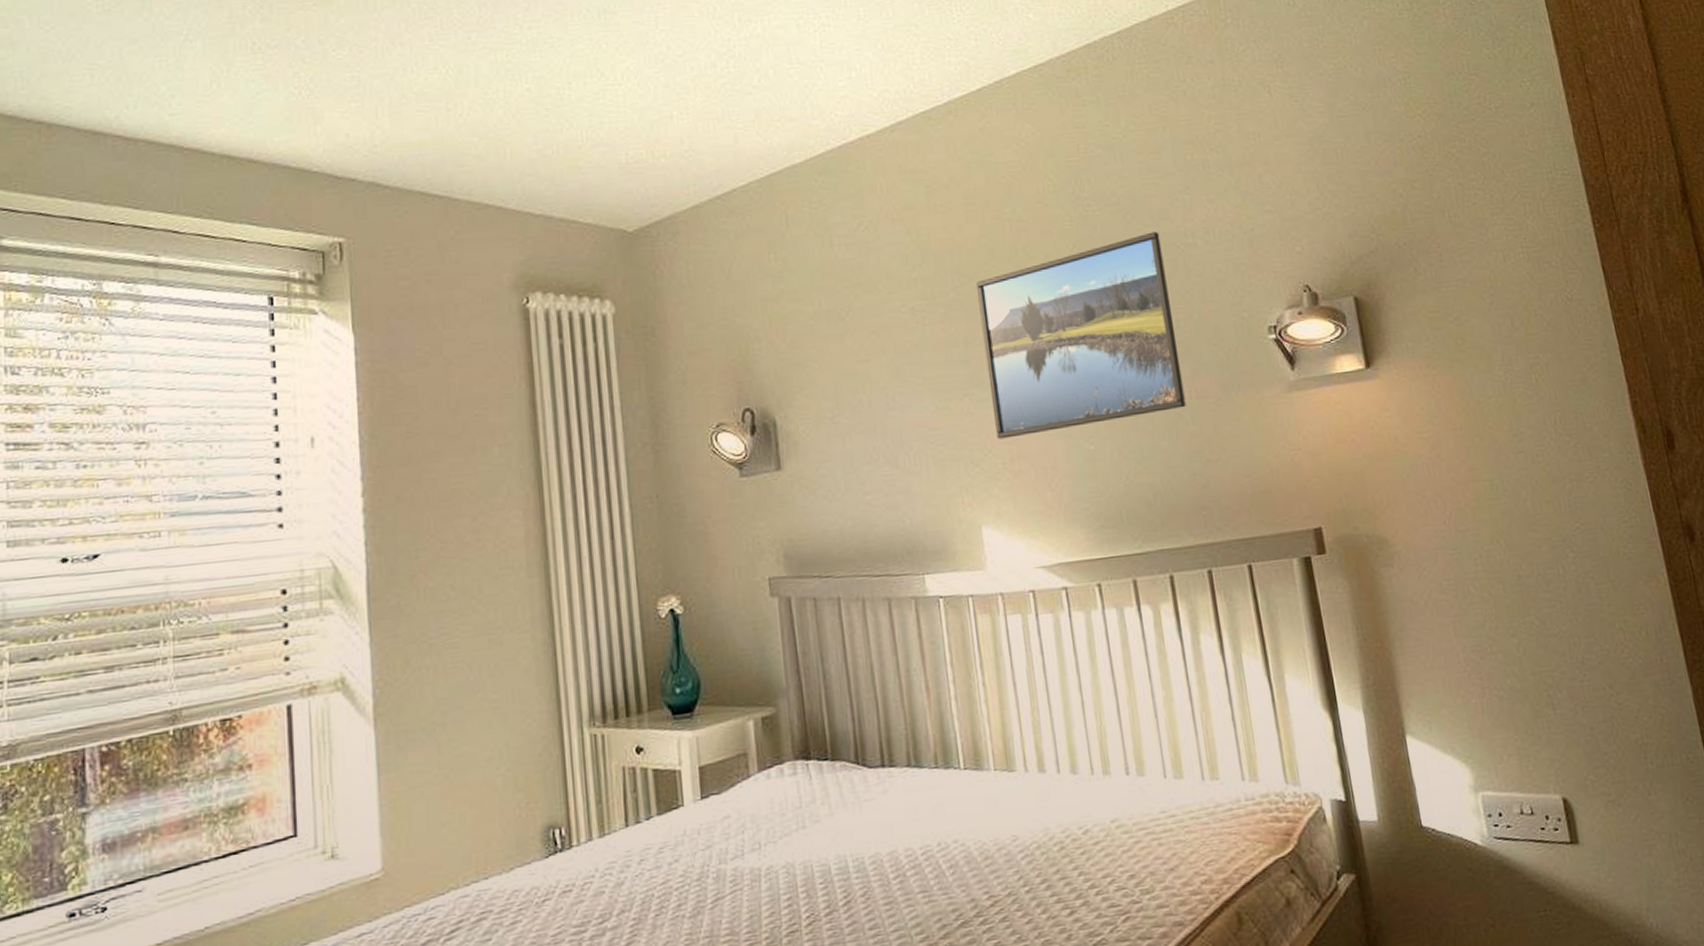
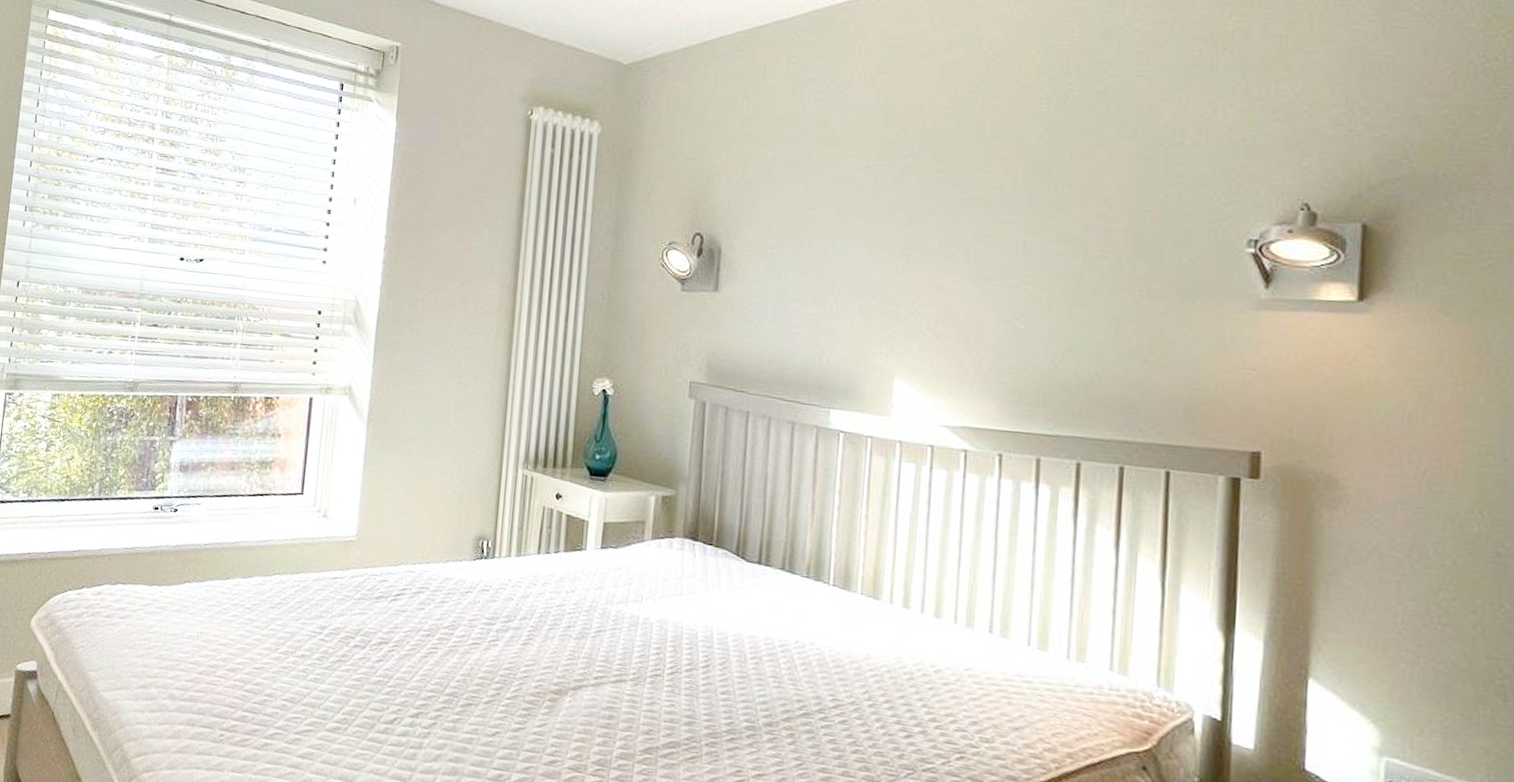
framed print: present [976,231,1186,439] -> none [926,125,1144,305]

